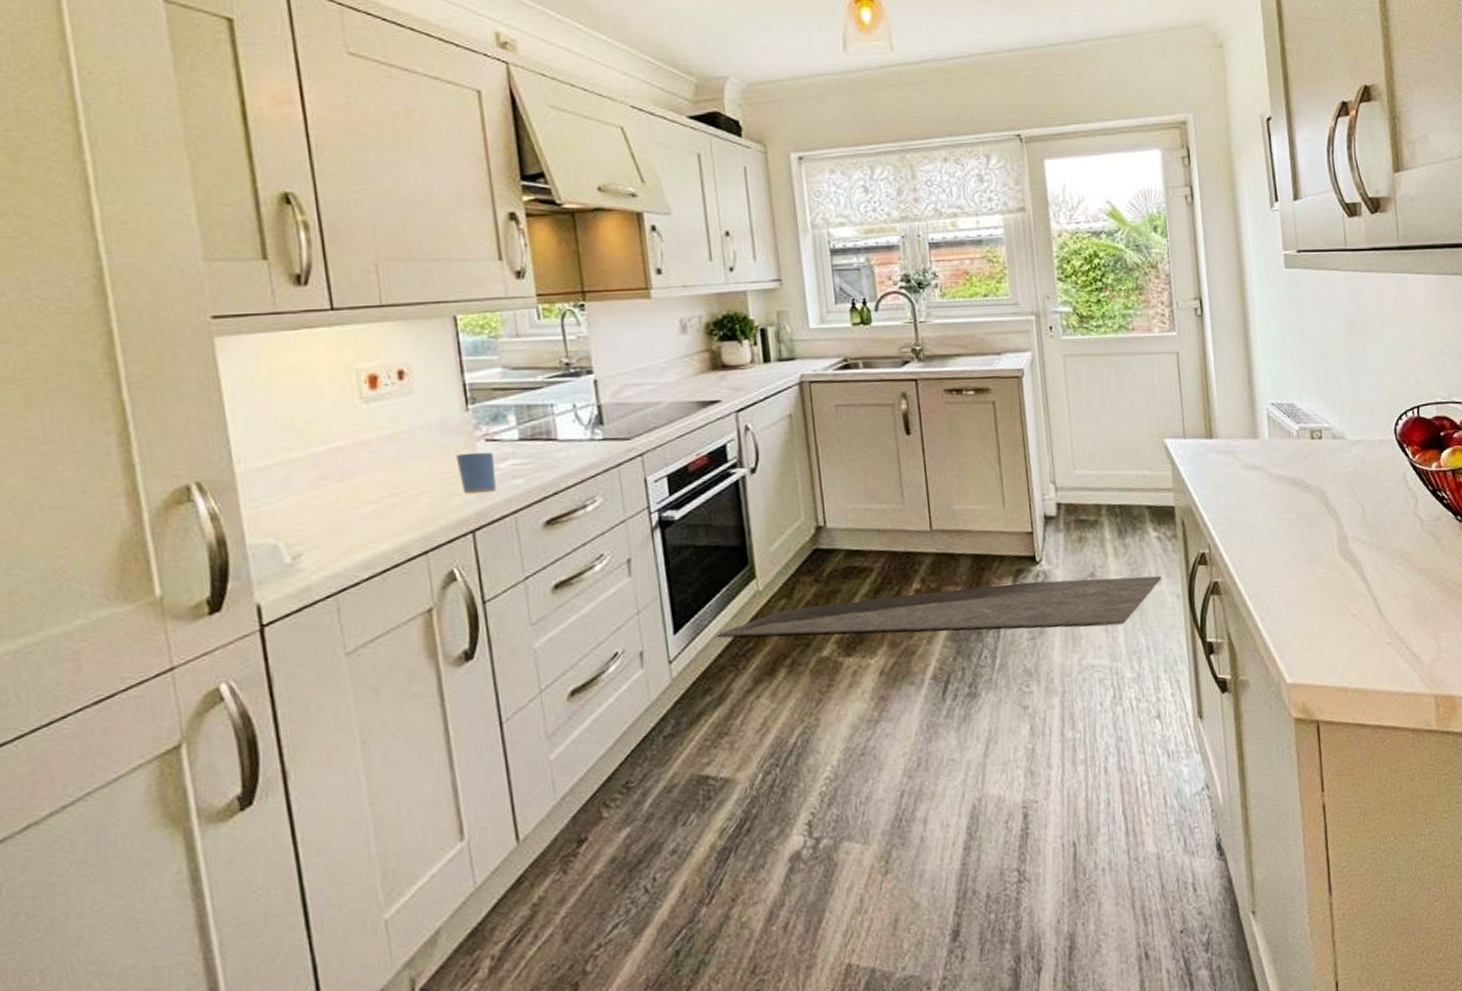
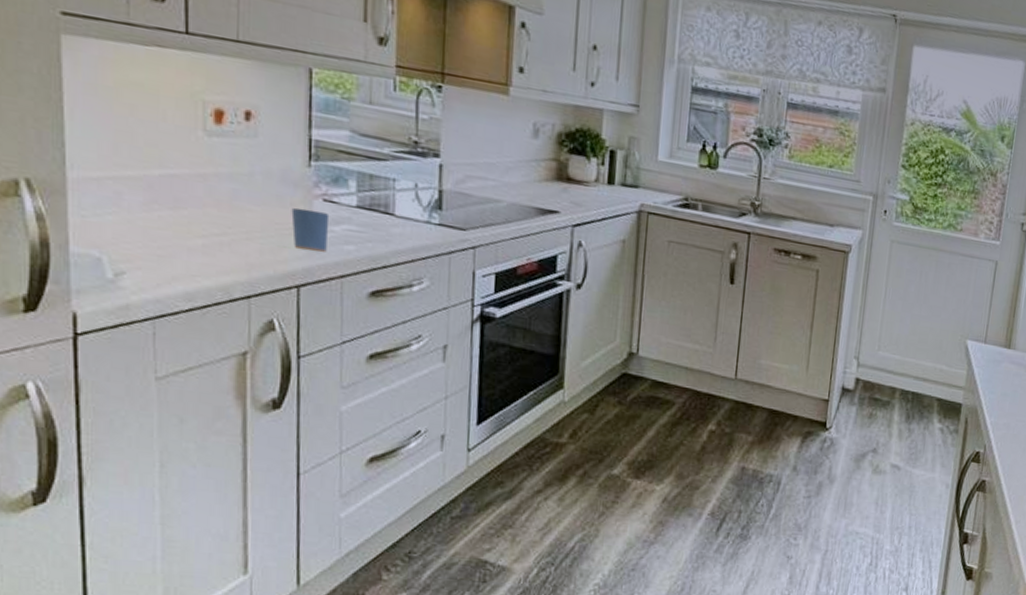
rug: present [714,575,1161,638] -> none [514,423,936,501]

